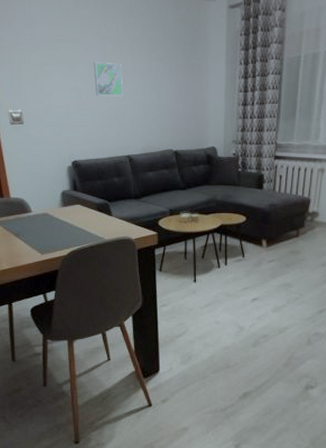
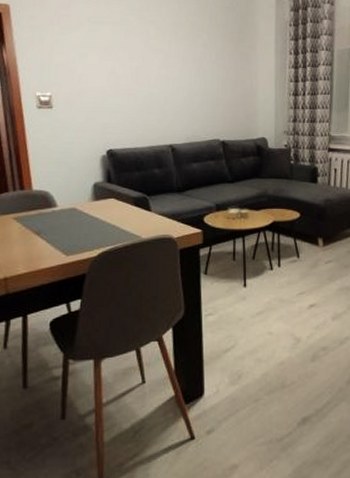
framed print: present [93,62,124,97] -> none [134,45,167,83]

